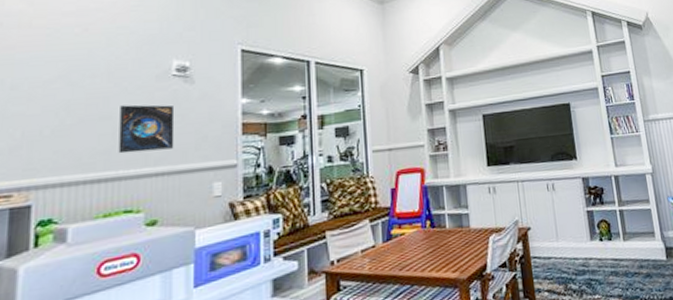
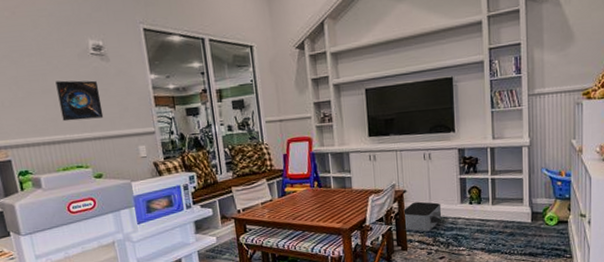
storage bin: none [529,240,572,278] -> present [403,201,442,232]

